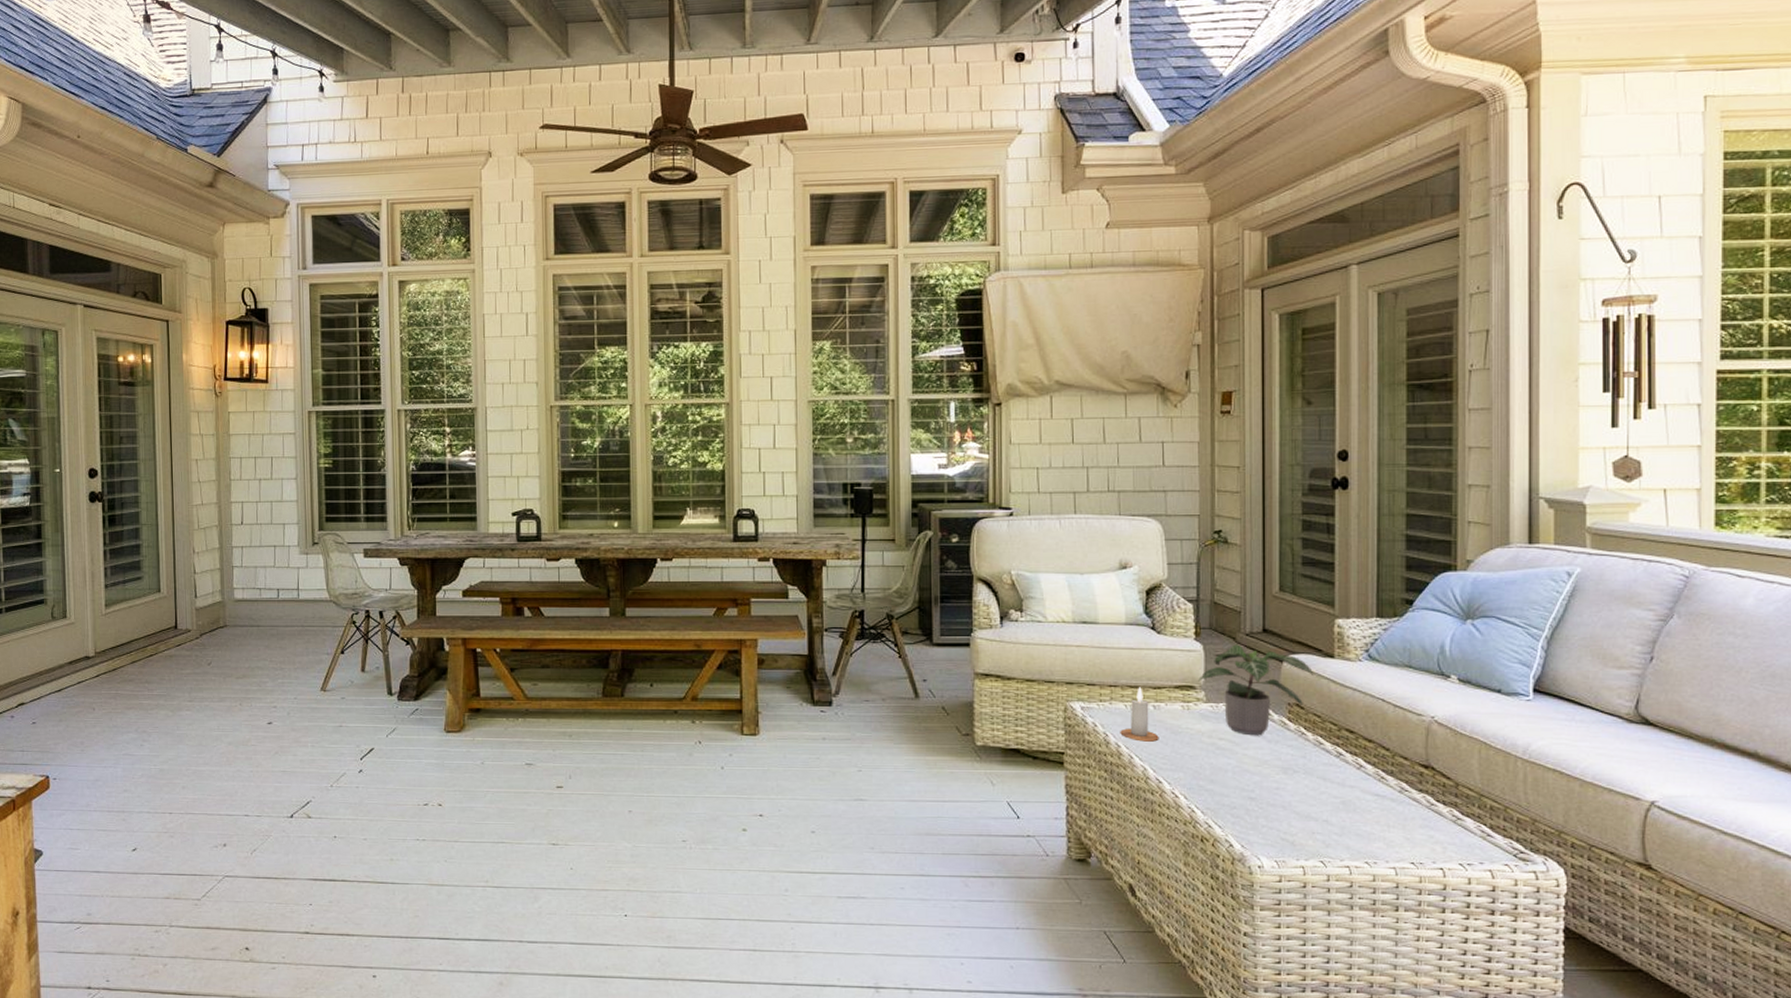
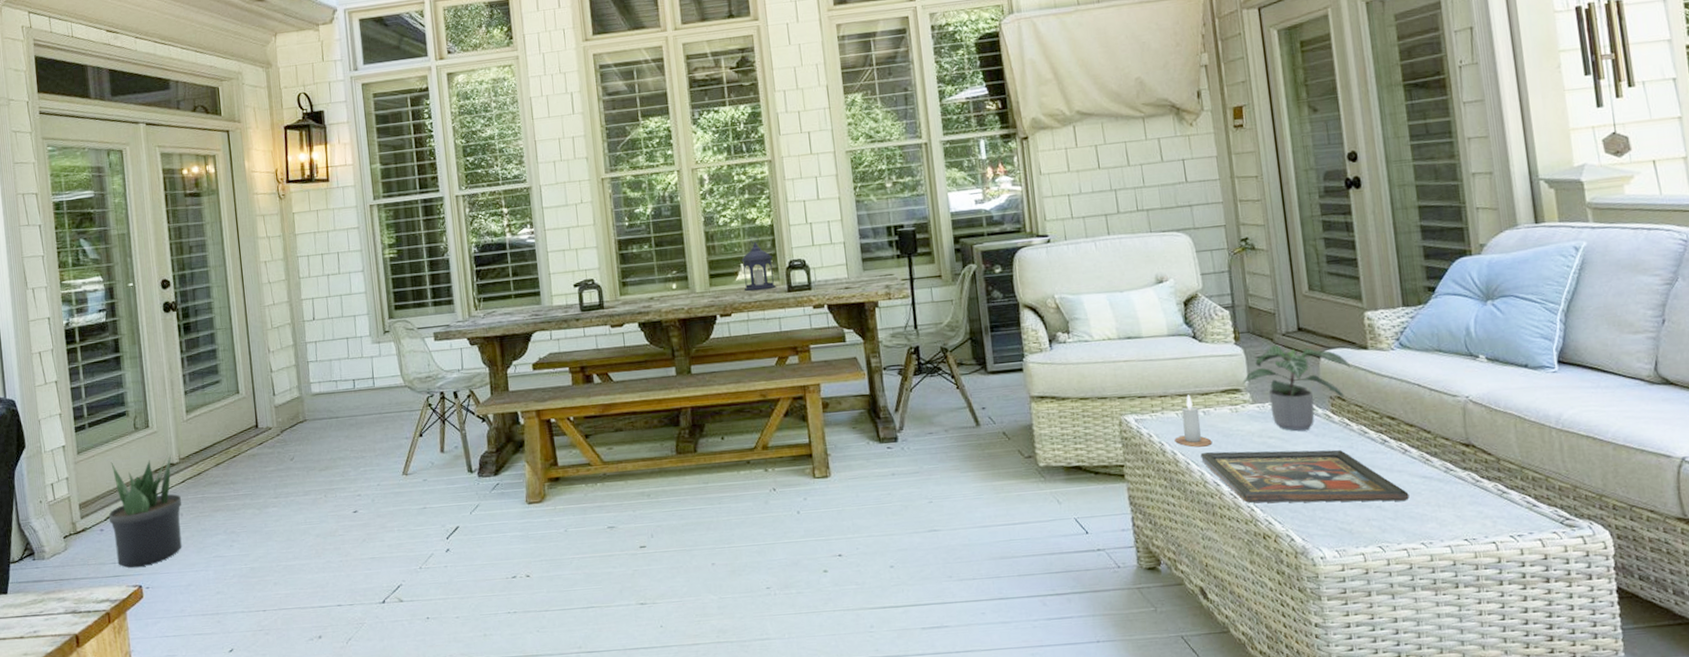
planter: none [20,648,94,757] -> present [108,455,182,568]
lantern: none [688,479,721,538] -> present [741,235,776,292]
decorative tray: none [1145,747,1359,817] -> present [1200,449,1410,503]

